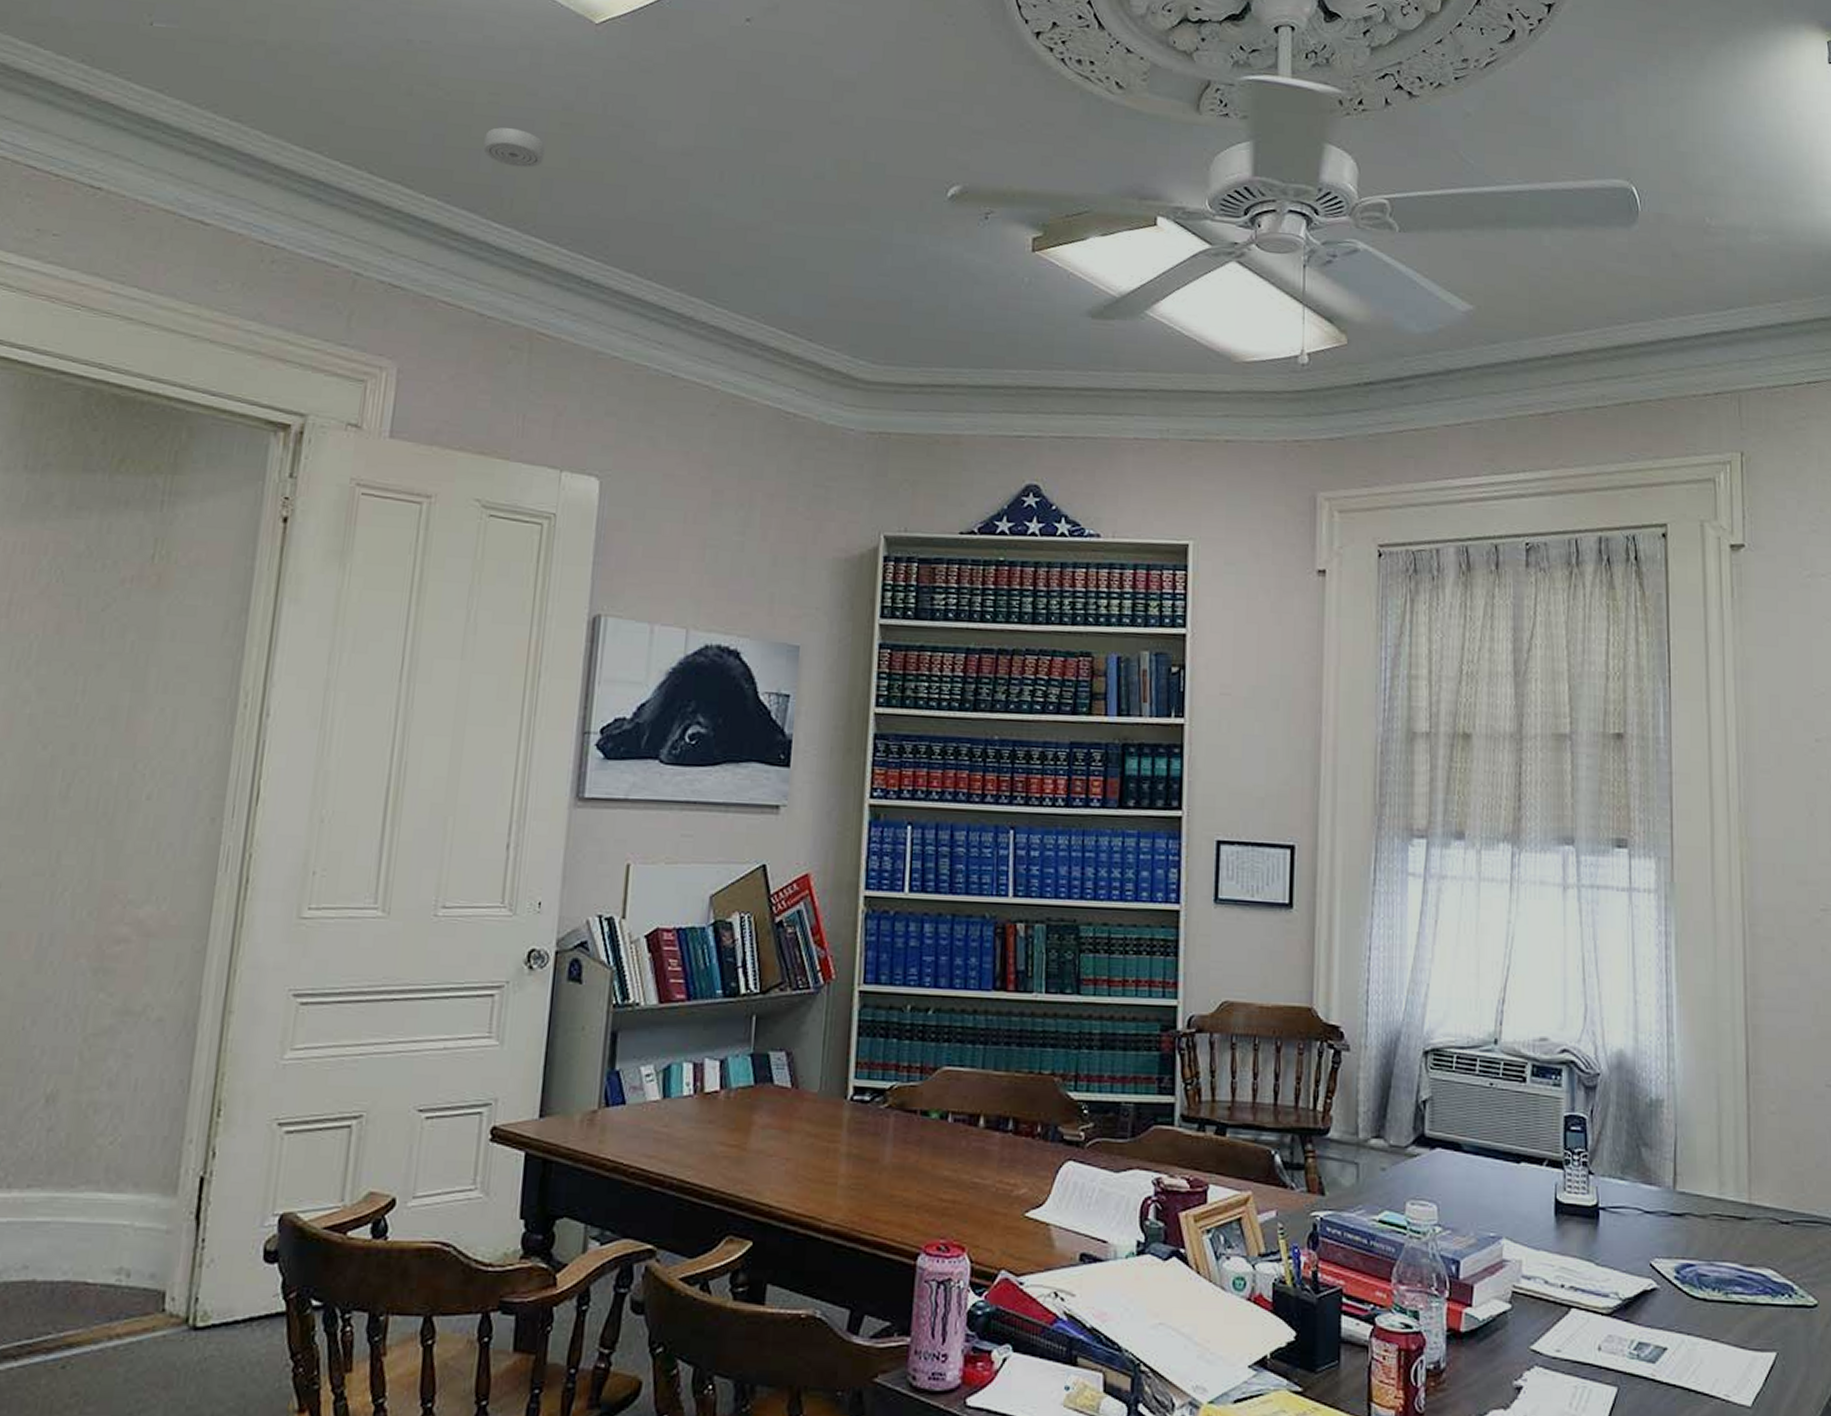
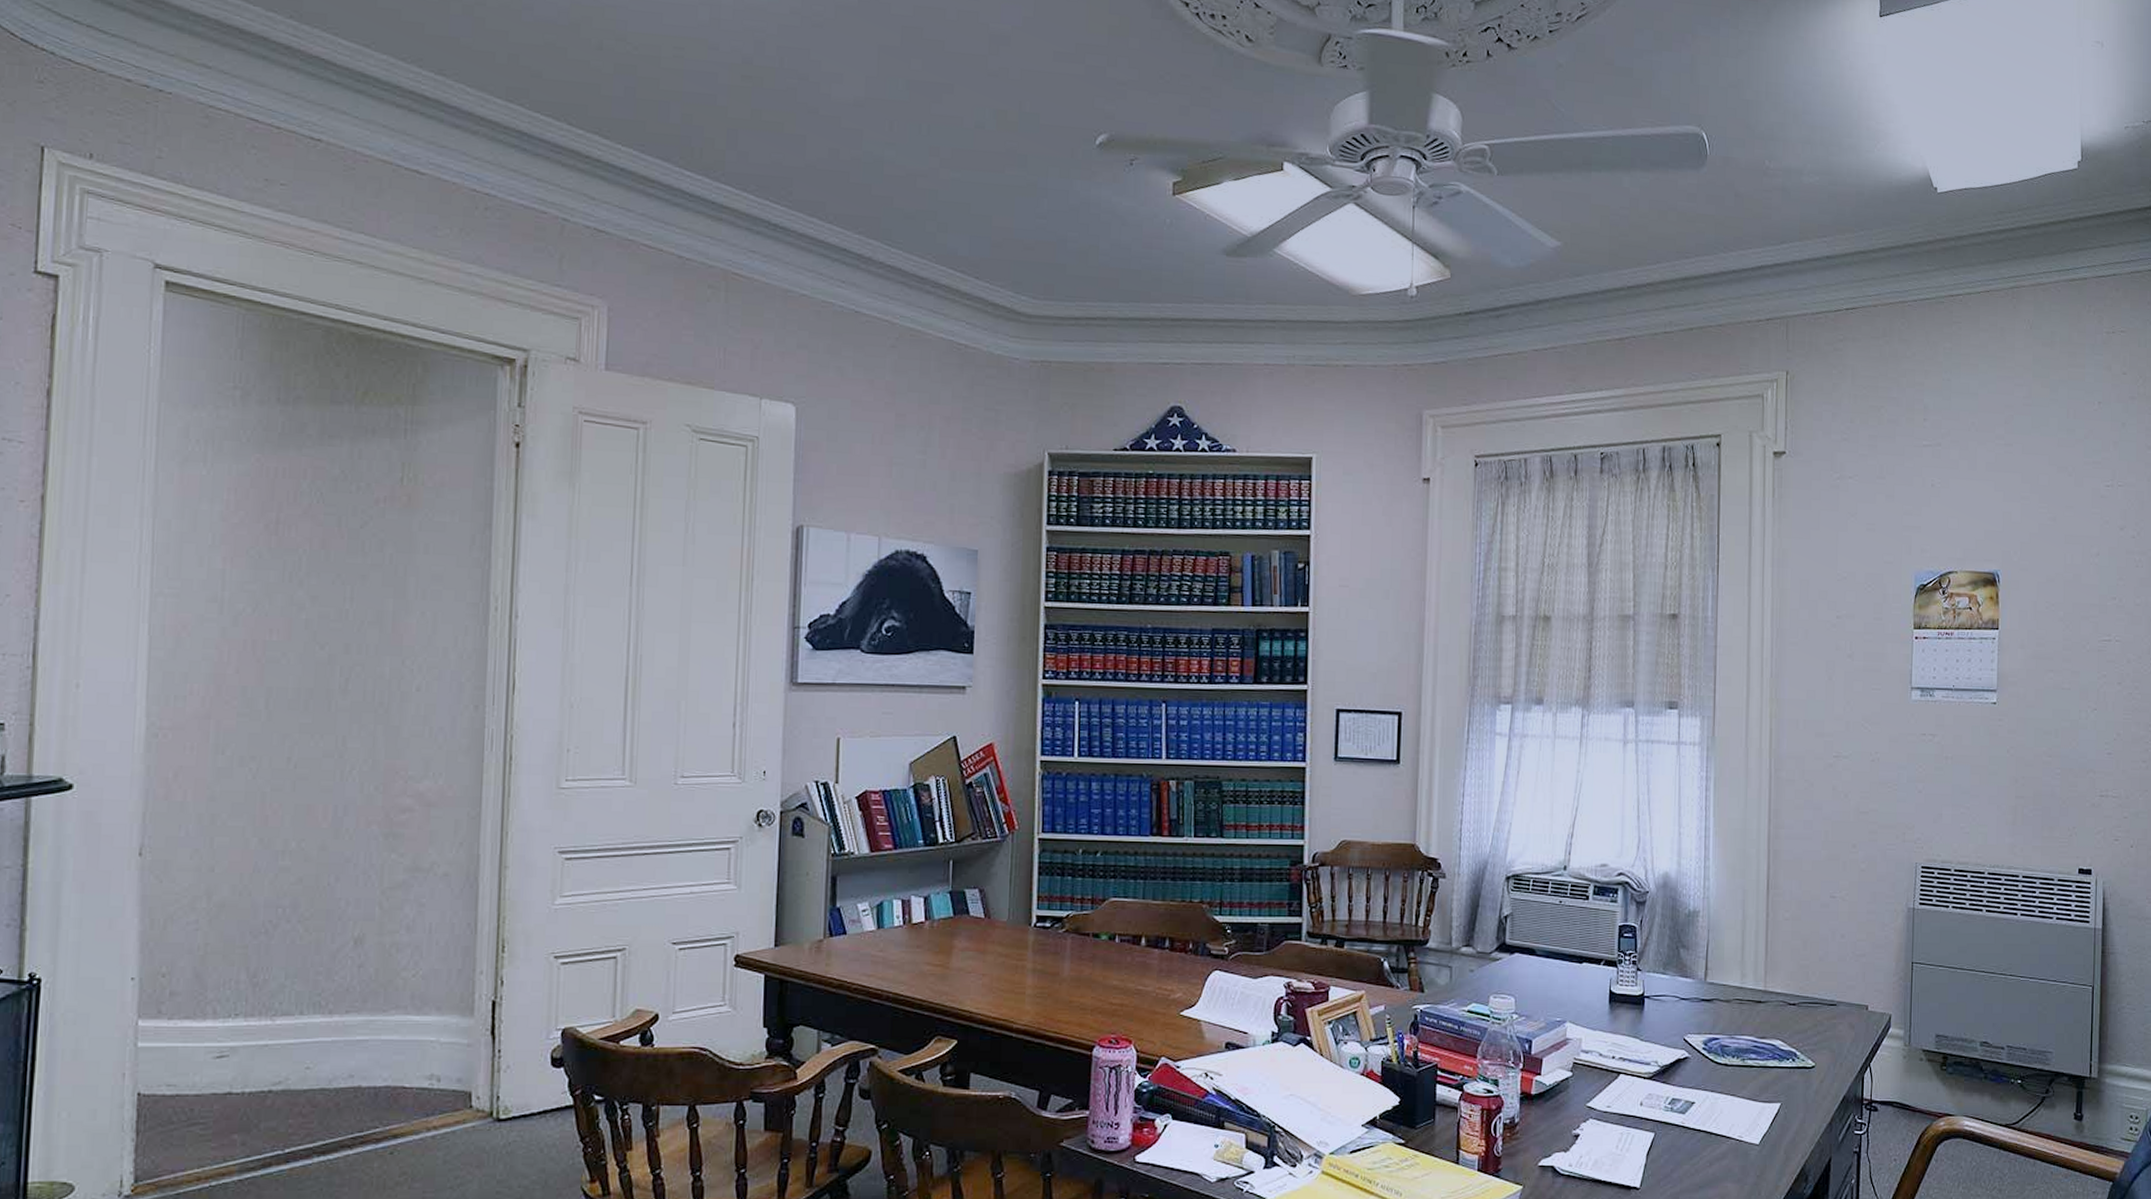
smoke detector: present [483,127,545,168] -> none [672,80,728,119]

